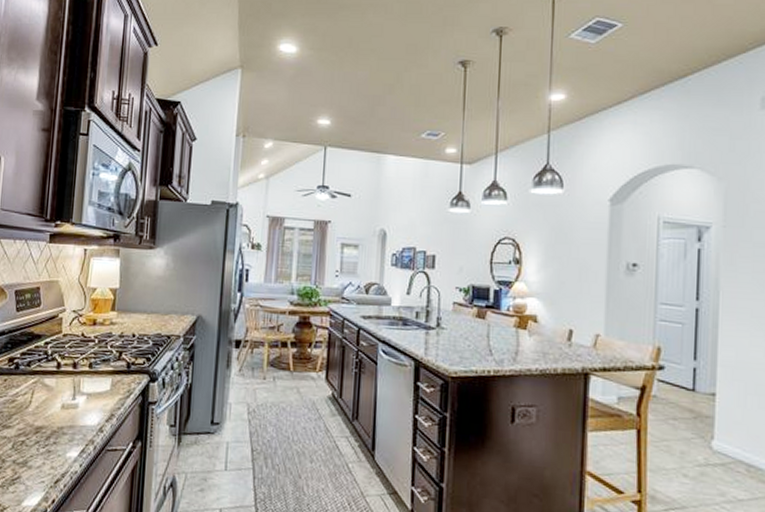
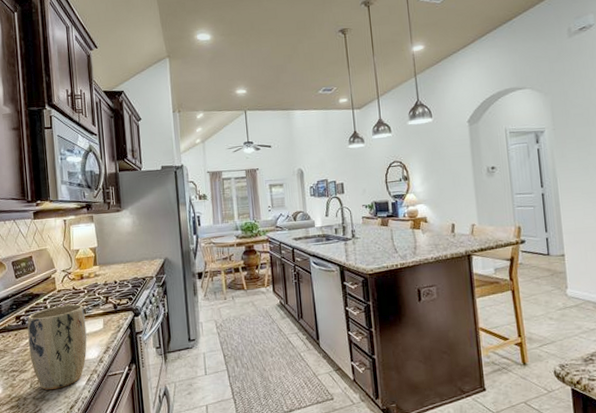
plant pot: none [17,353,91,456] -> present [27,304,87,390]

